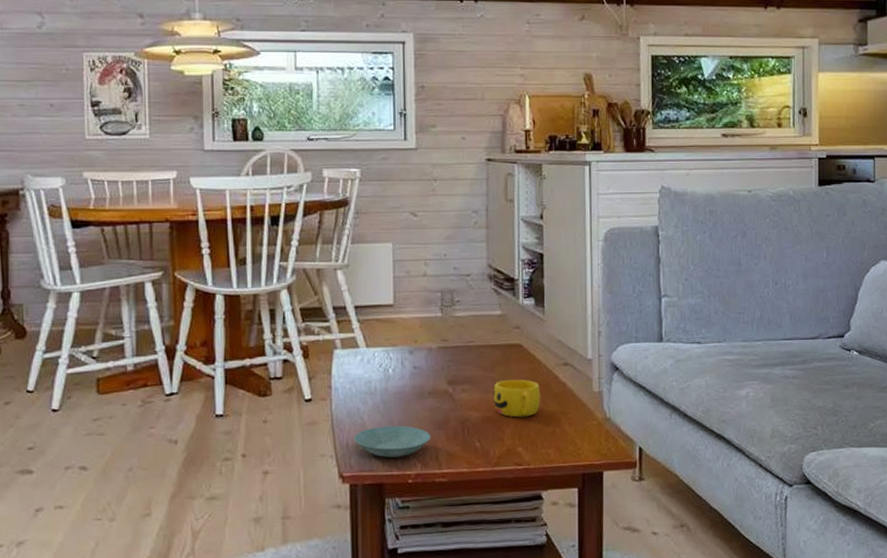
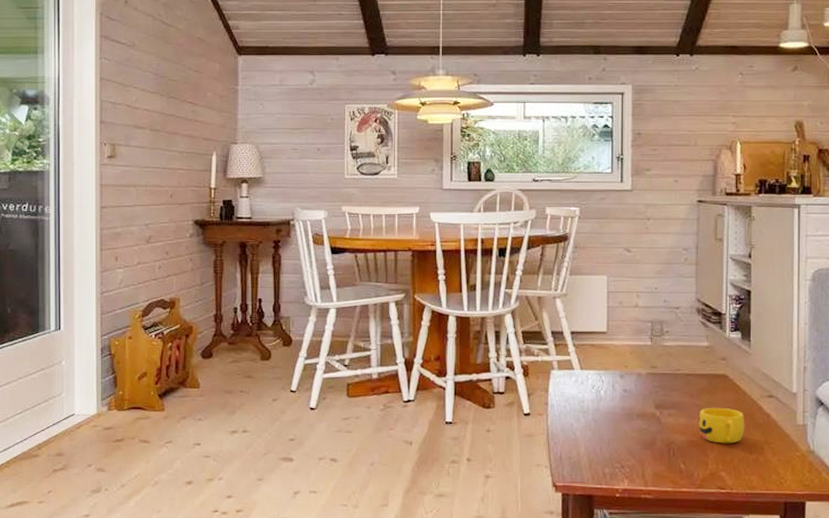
saucer: present [354,425,431,458] -> none [567,442,638,472]

